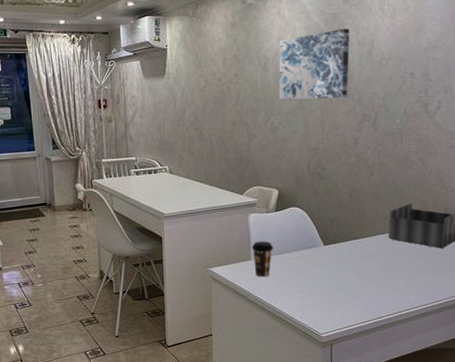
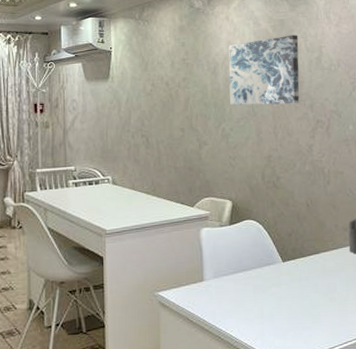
coffee cup: present [252,241,273,277] -> none [204,258,228,301]

